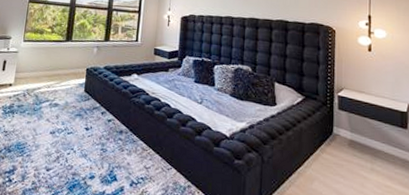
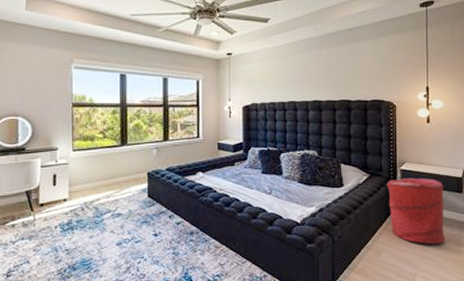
laundry hamper: none [322,105,387,182] -> present [386,178,446,245]

